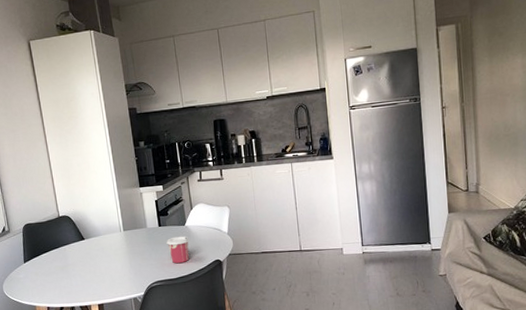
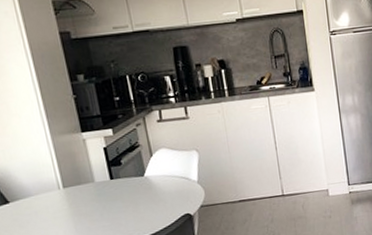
cup: present [166,236,190,264] -> none [121,188,152,223]

